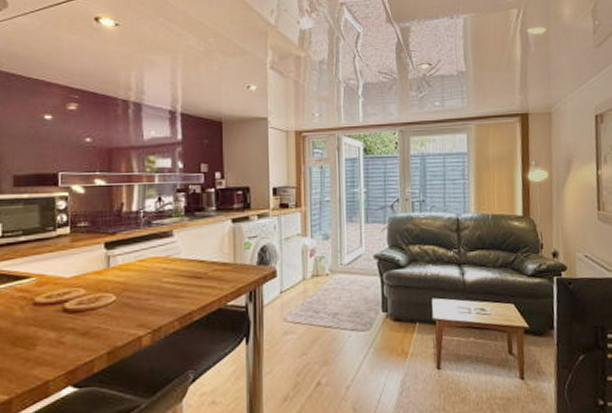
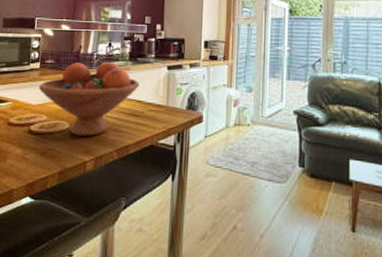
fruit bowl: none [71,218,200,308] -> present [38,61,140,137]

